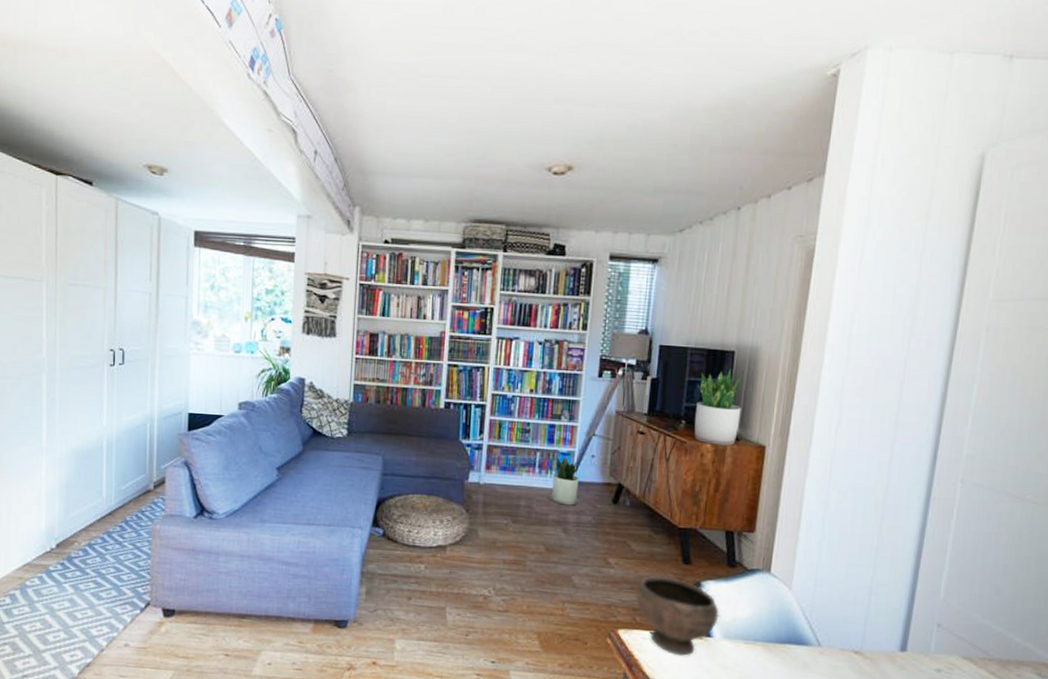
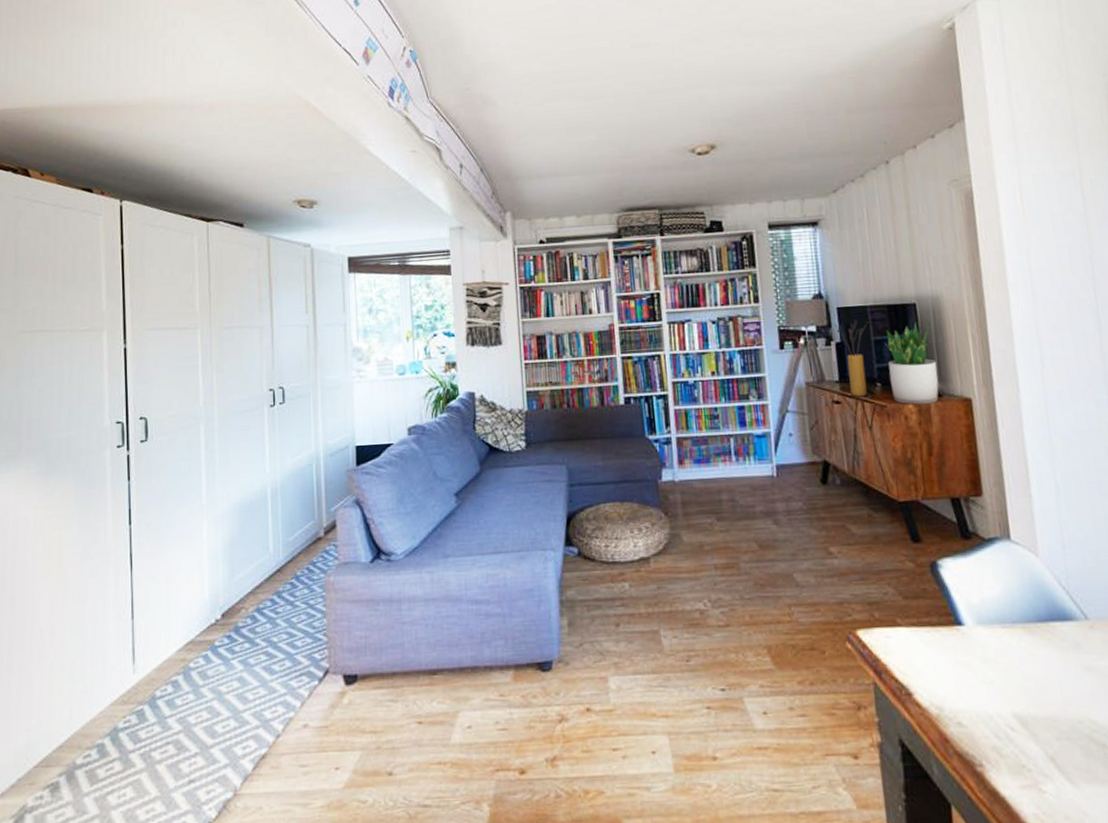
planter: present [548,457,580,506] -> none [750,439,786,493]
bowl: present [635,575,719,656] -> none [866,559,967,653]
vase: none [654,359,688,431] -> present [835,319,870,397]

